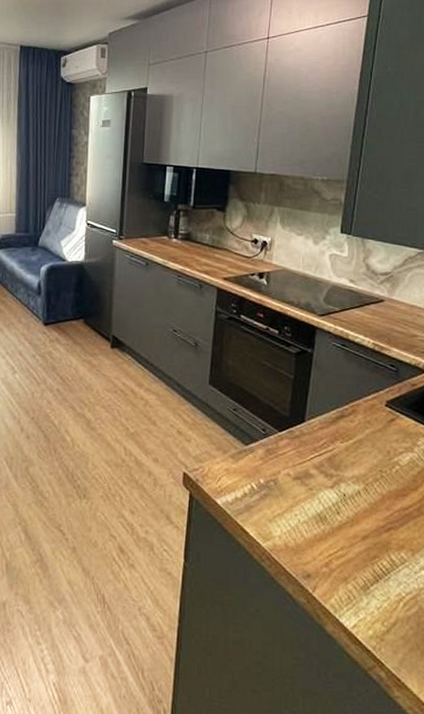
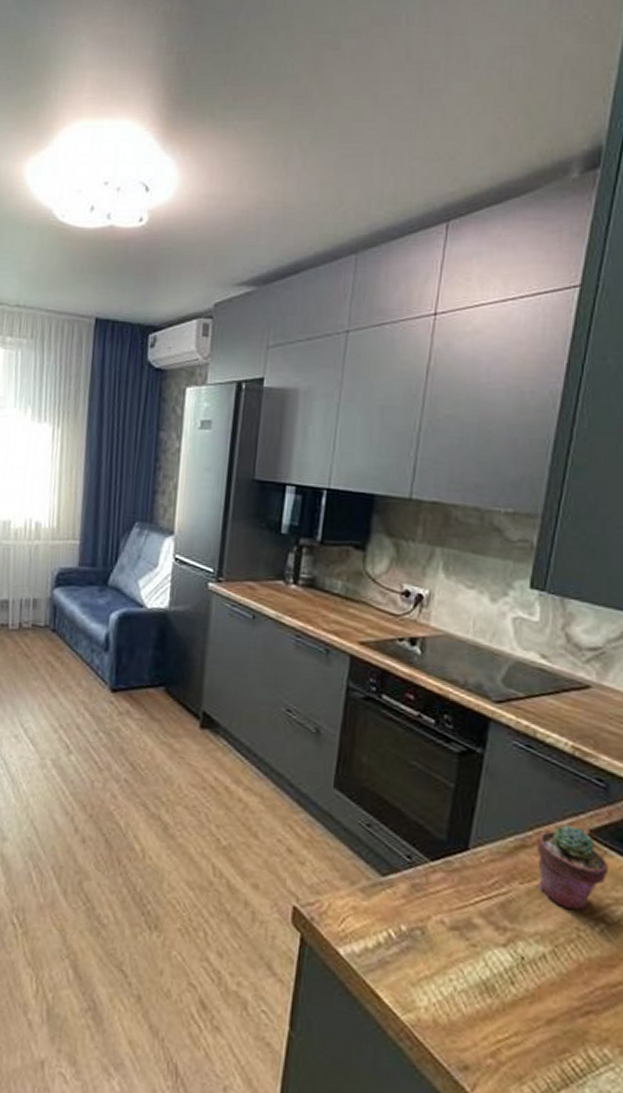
potted succulent: none [351,399,401,459] -> present [536,825,609,911]

